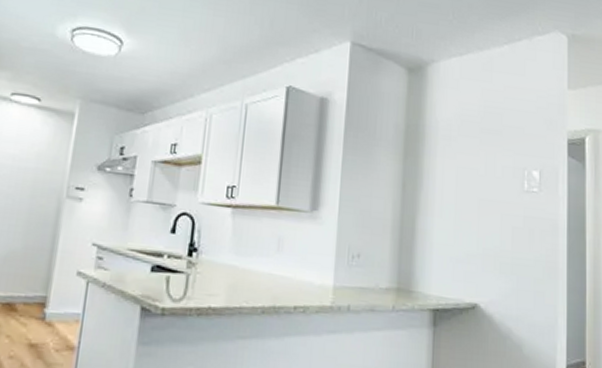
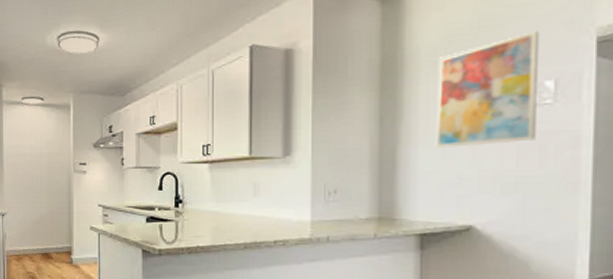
wall art: none [450,124,529,225] -> present [437,31,540,148]

